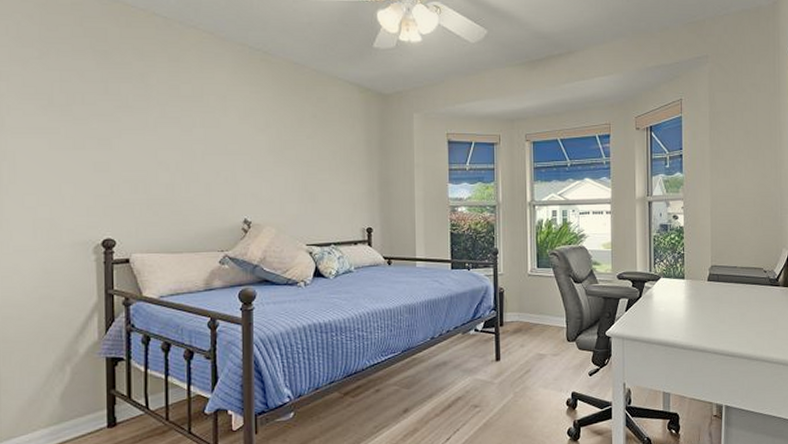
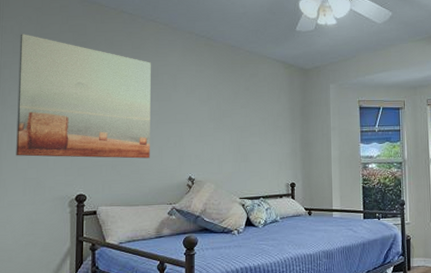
wall art: none [18,36,195,197] -> present [16,34,151,159]

